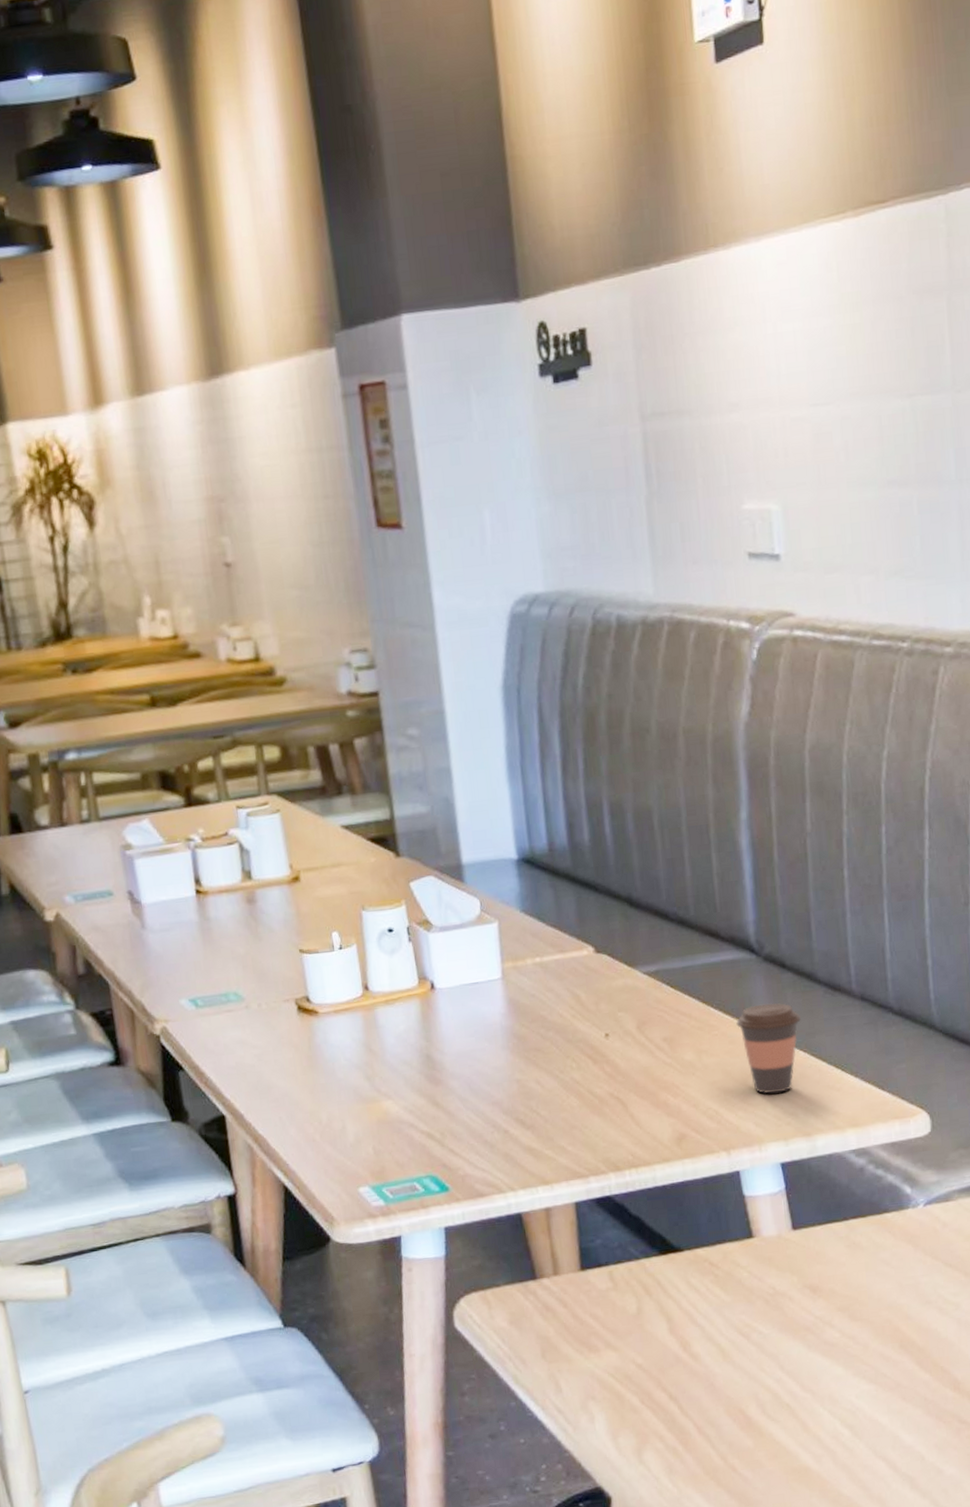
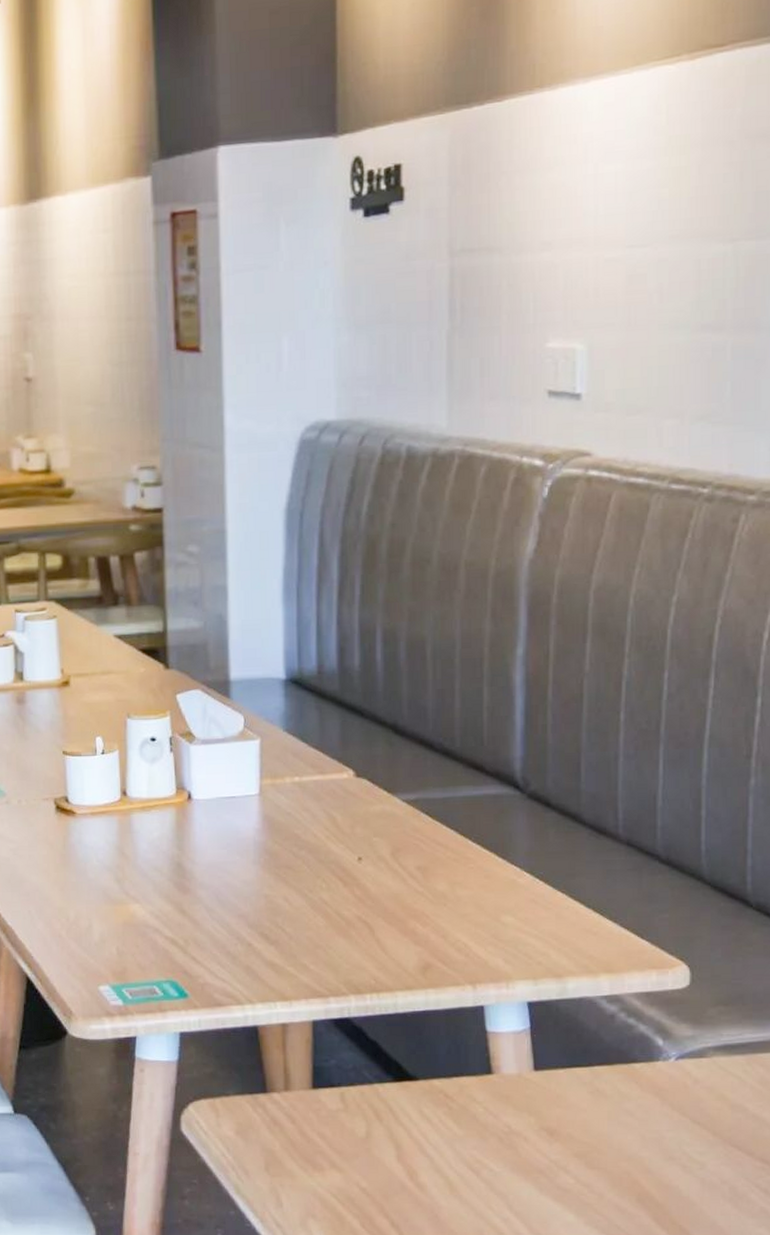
coffee cup: present [736,1003,801,1094] -> none [494,841,561,932]

